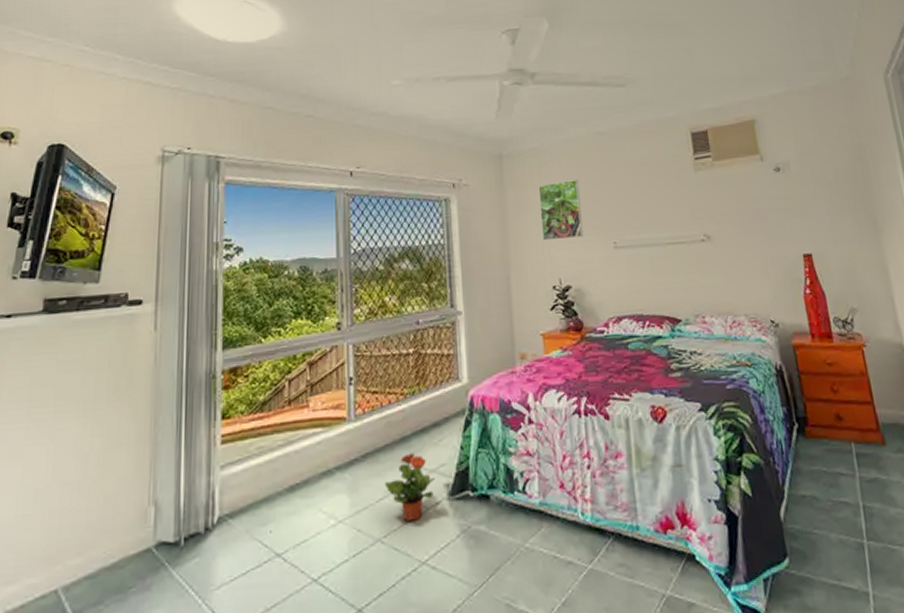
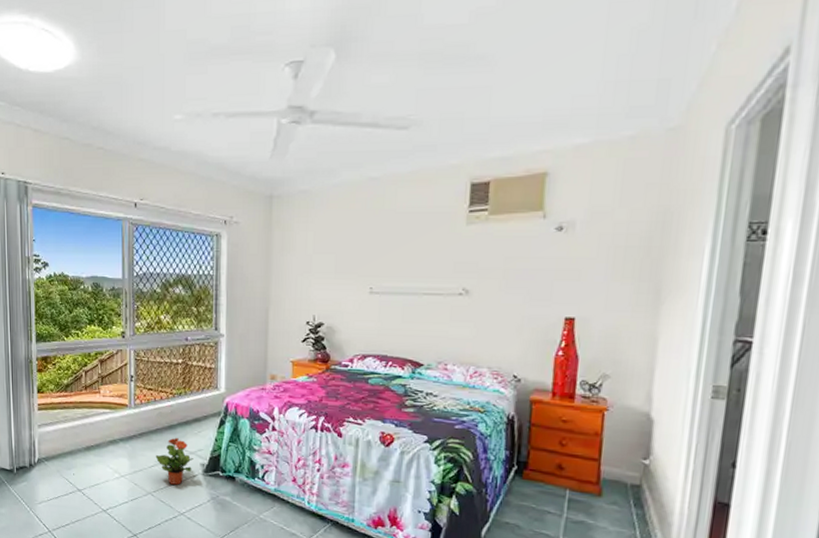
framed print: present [538,180,583,241] -> none [302,225,344,281]

